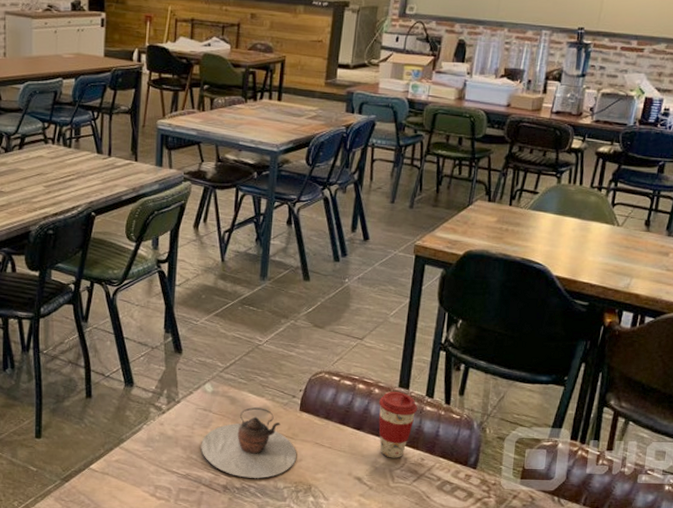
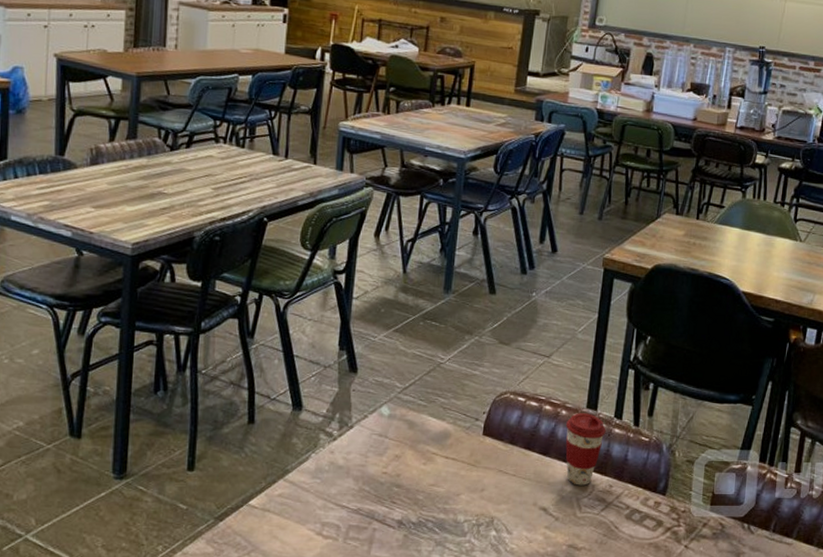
teapot: present [201,407,297,478] -> none [374,432,479,511]

